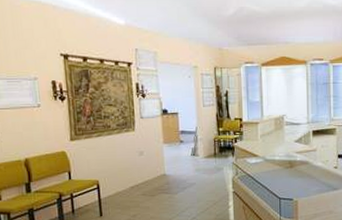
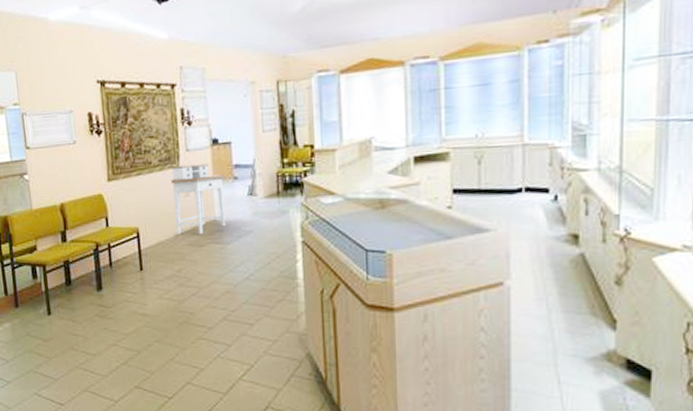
desk: none [127,129,174,186] -> present [170,163,227,235]

